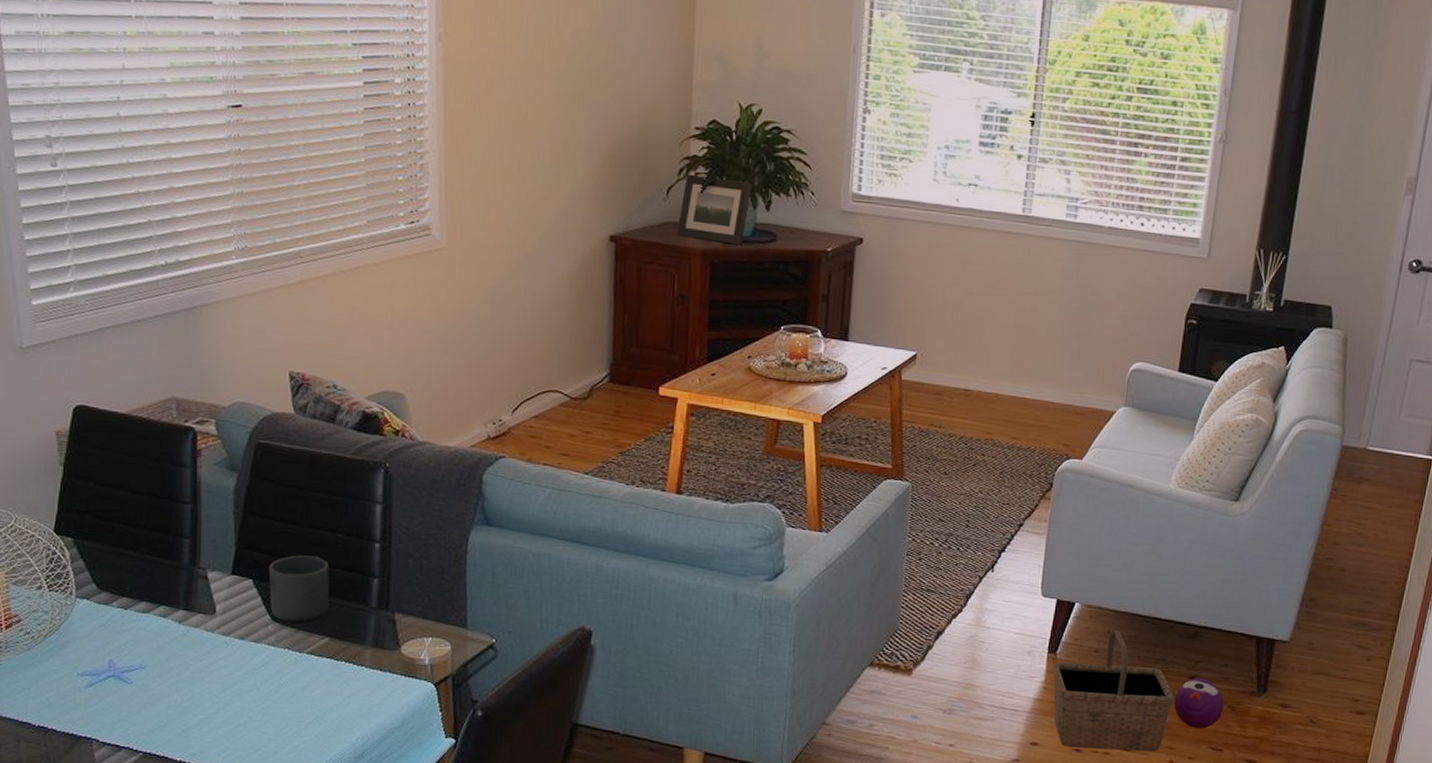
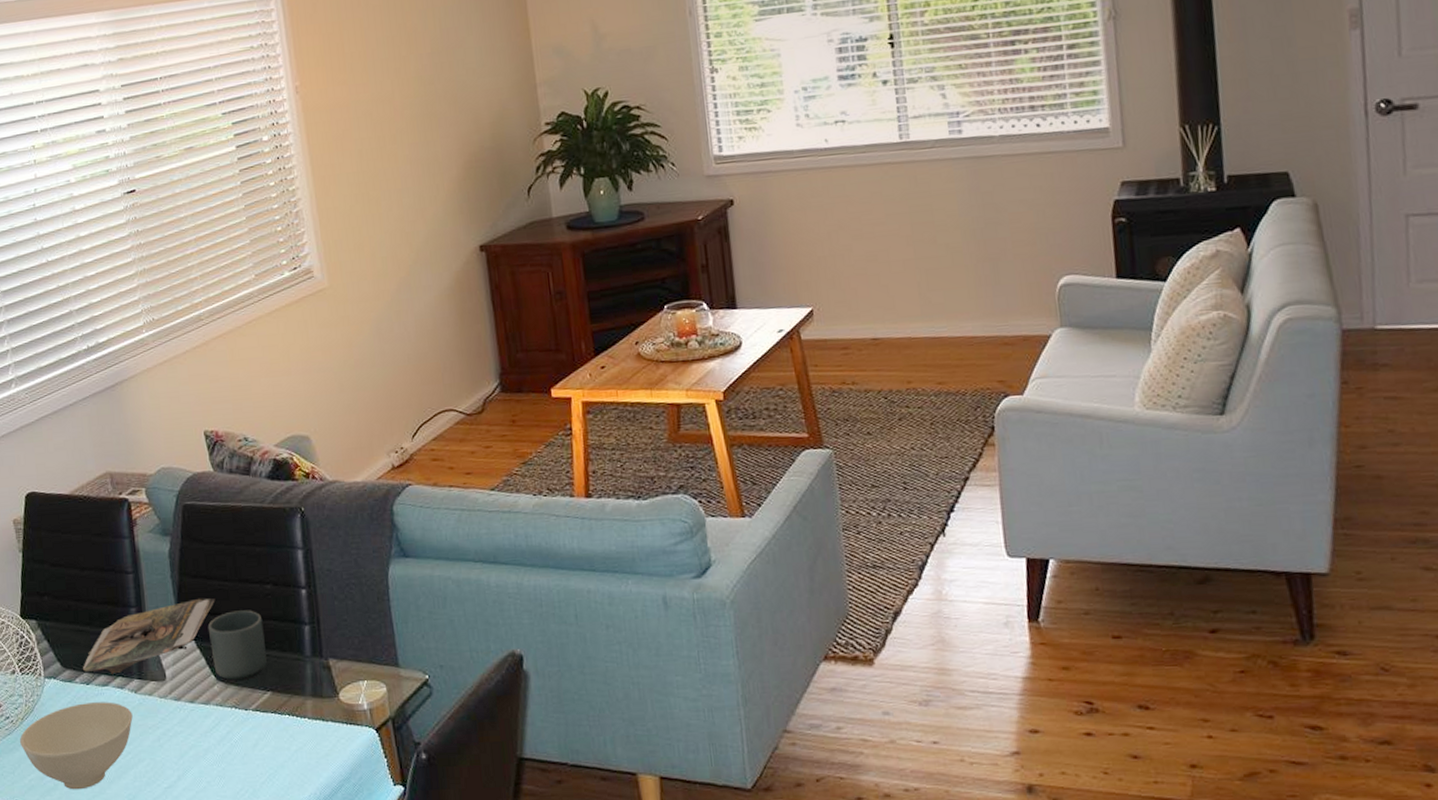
bowl: none [40,627,174,712] -> present [20,702,133,790]
magazine: none [121,538,280,602] -> present [82,598,215,674]
picture frame: present [676,174,753,245] -> none [543,165,611,233]
basket: present [1052,630,1175,752] -> none [1038,585,1197,731]
toy ball: present [1173,678,1224,729] -> none [1196,631,1263,693]

